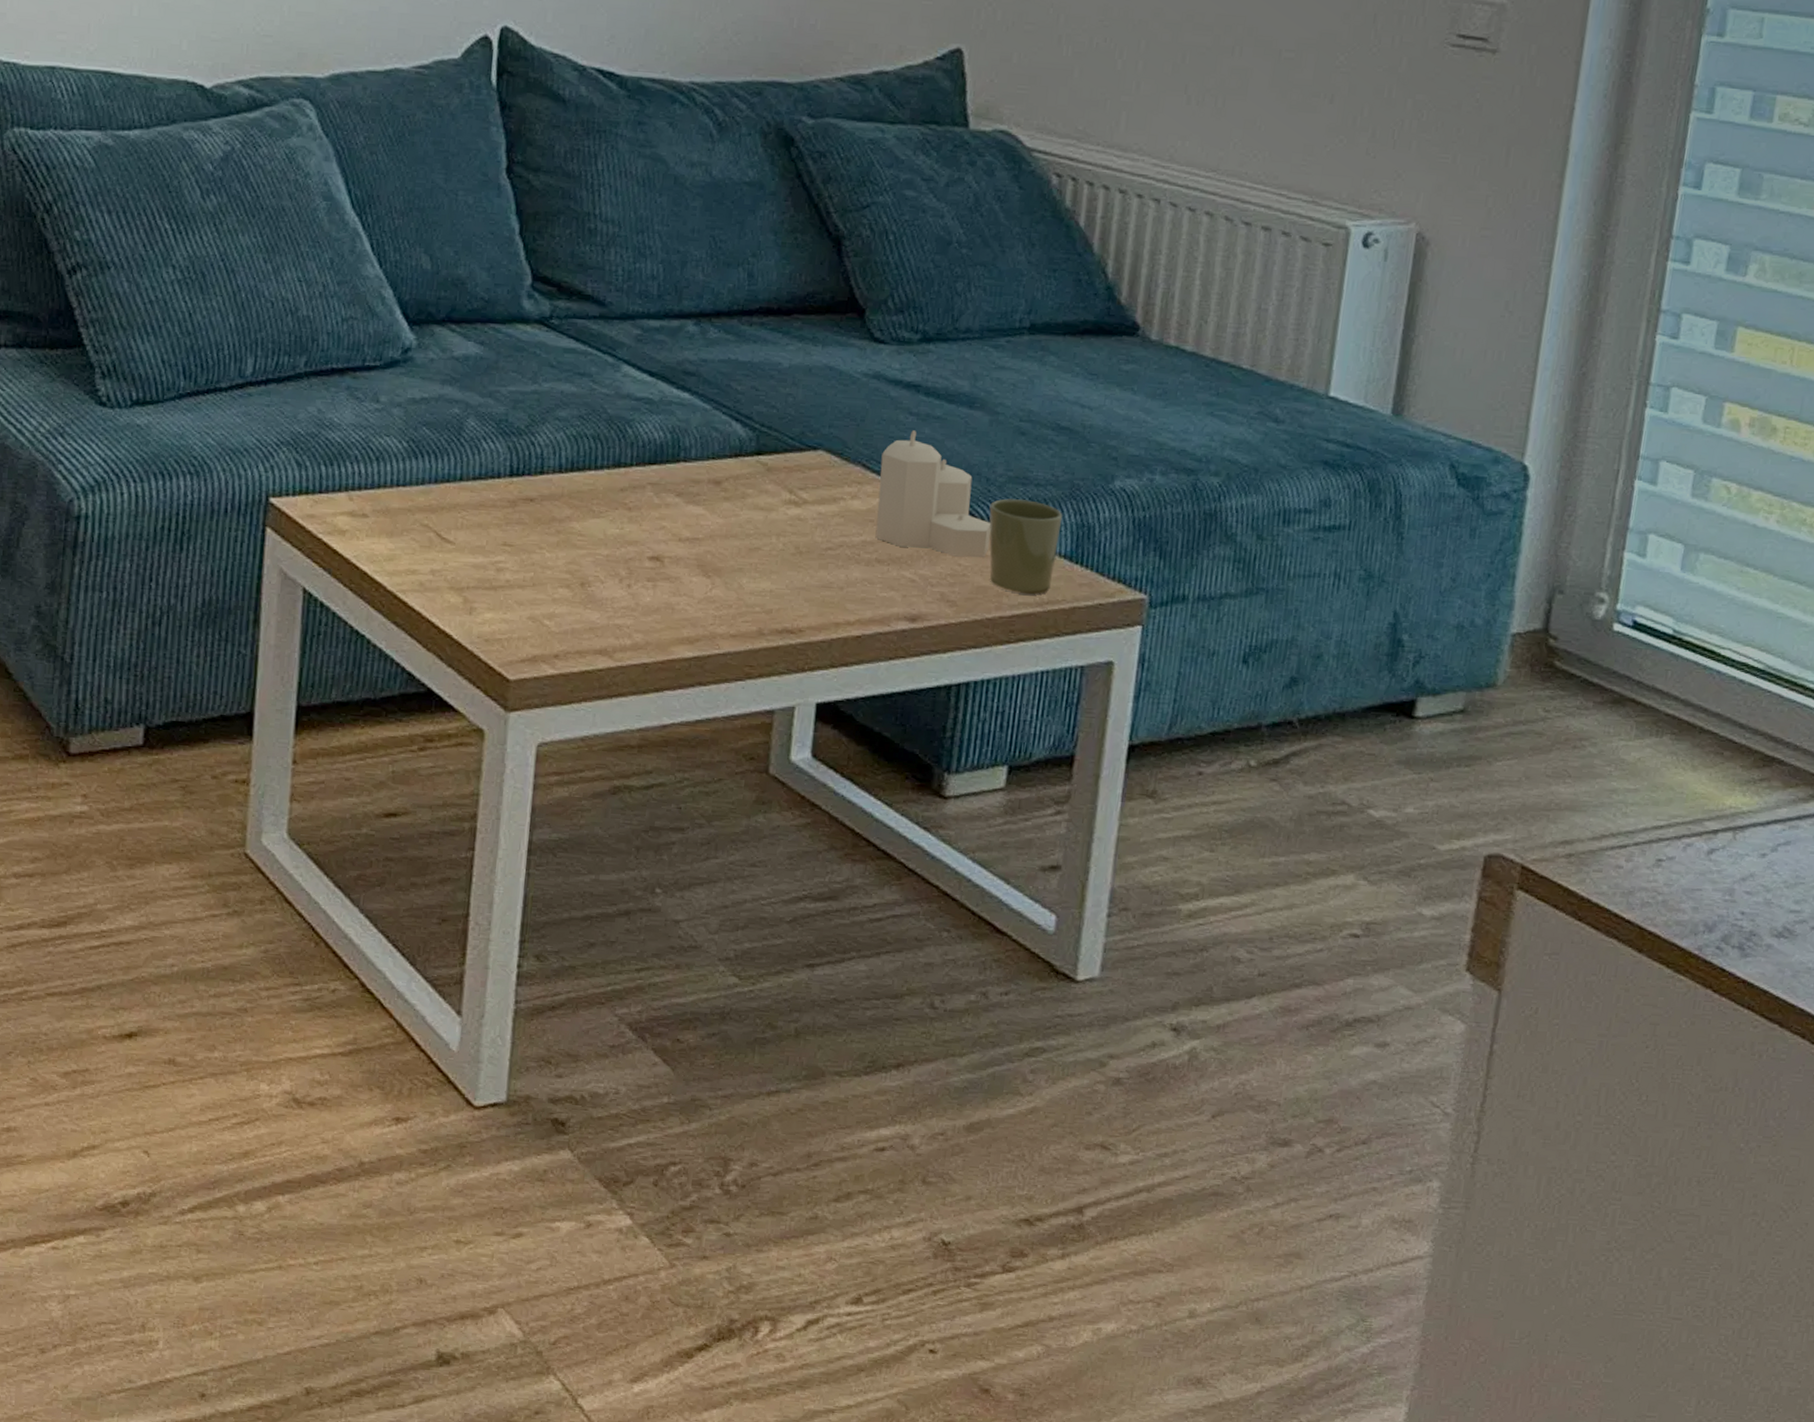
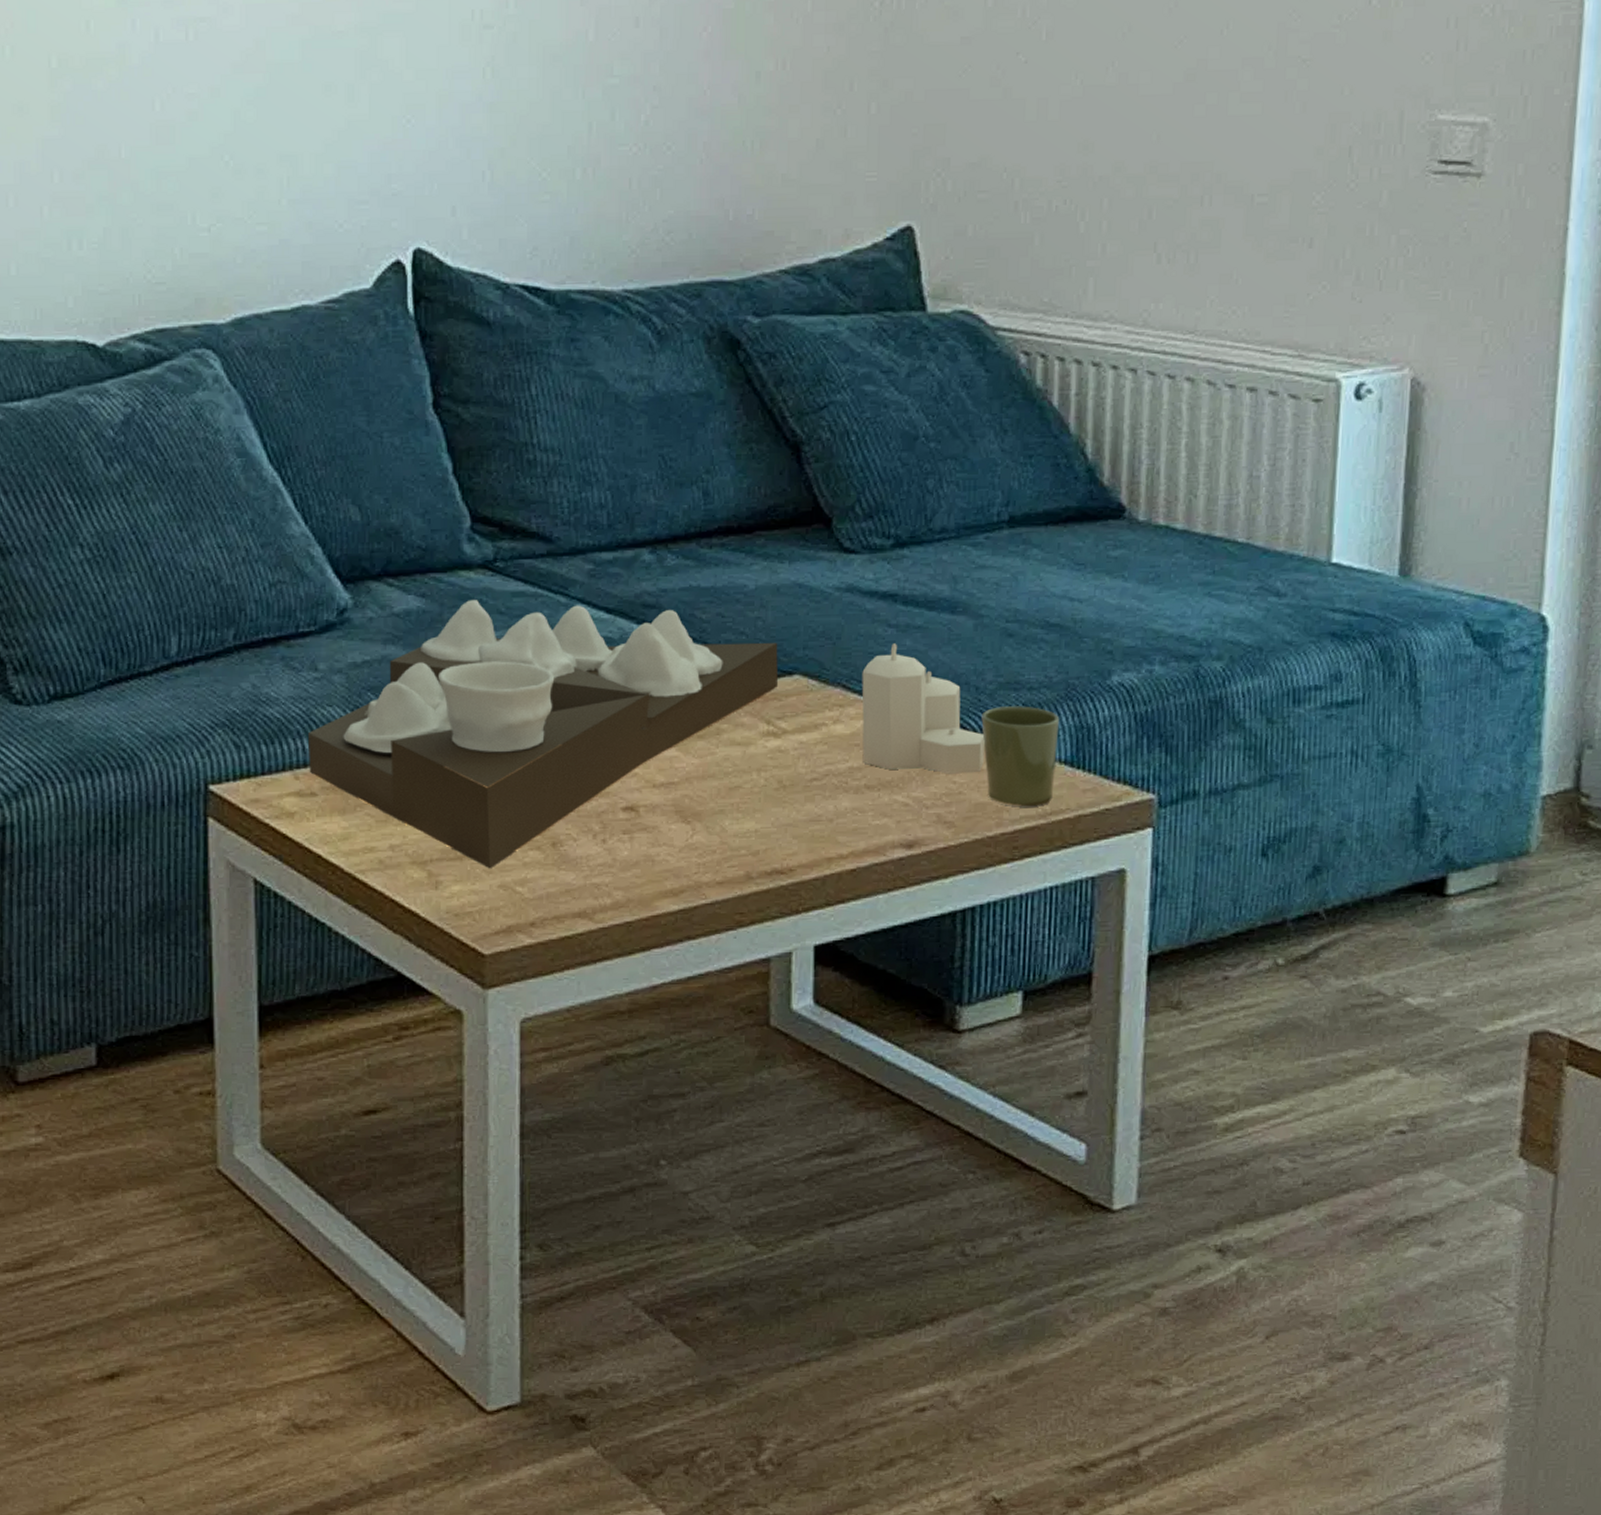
decorative tray: none [363,352,806,600] -> present [307,600,779,868]

